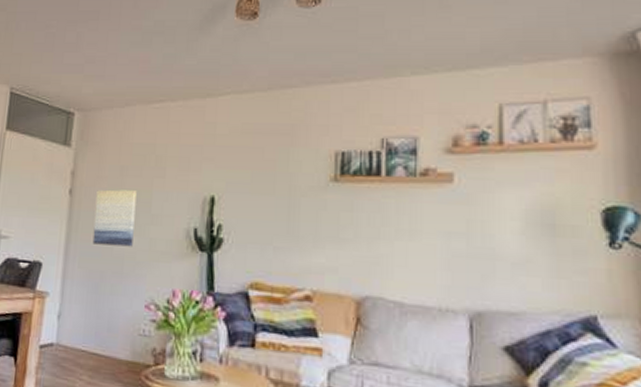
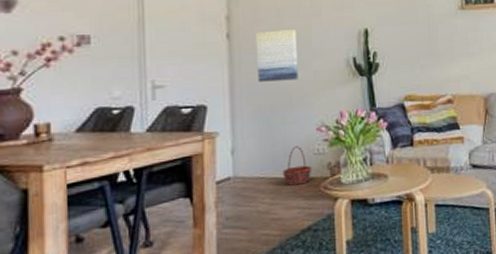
basket: none [104,321,135,368] -> present [282,146,312,186]

